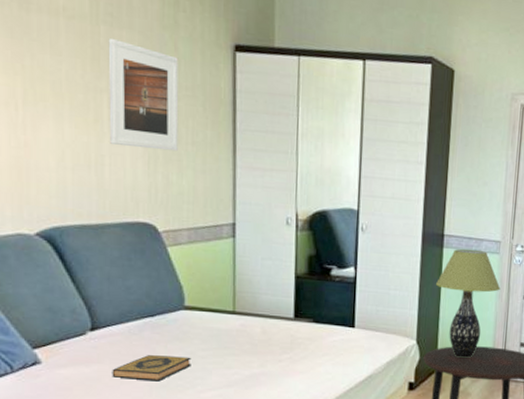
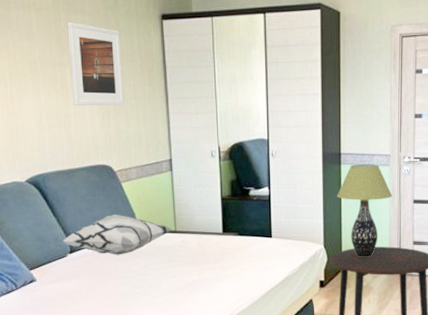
decorative pillow: none [81,285,231,337] -> present [62,214,173,255]
hardback book: present [112,355,191,382] -> none [87,270,146,291]

